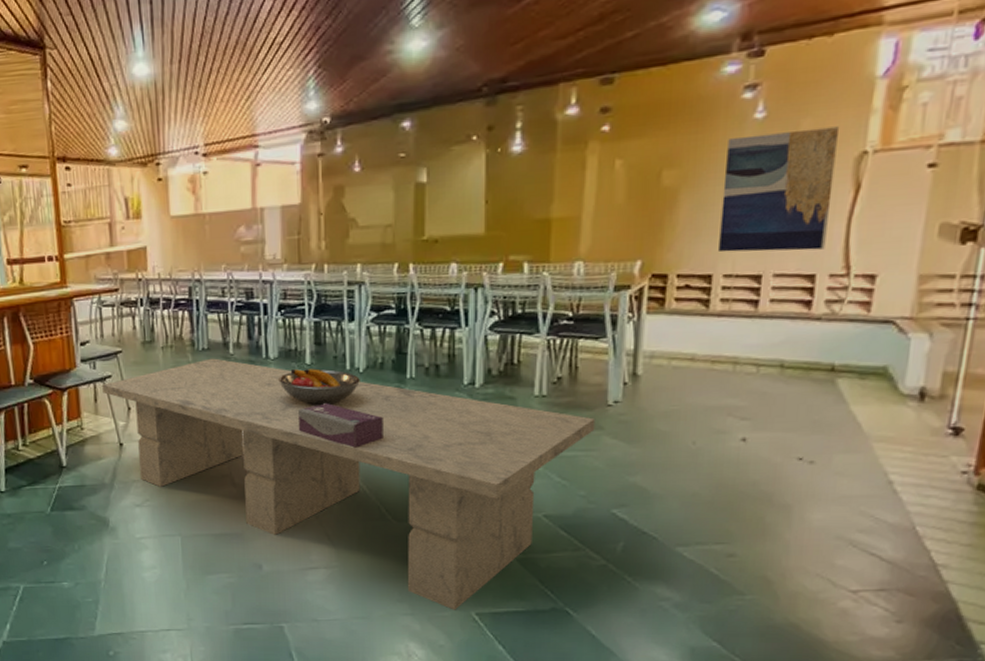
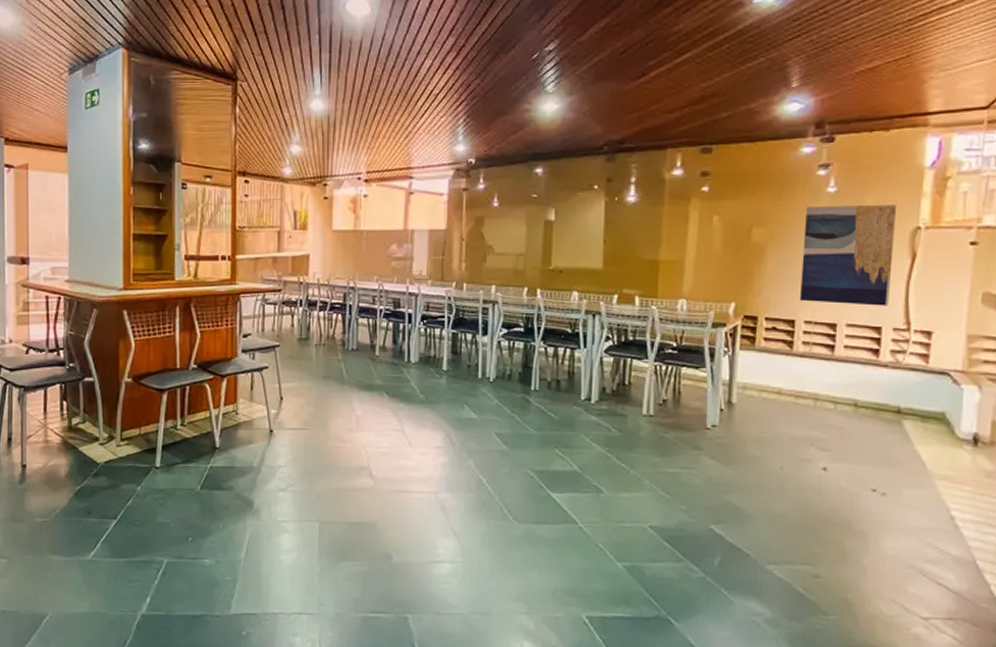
dining table: present [102,358,596,610] -> none [259,358,696,612]
fruit bowl: present [278,368,360,405] -> none [418,374,490,409]
tissue box: present [299,403,383,449] -> none [433,407,509,452]

